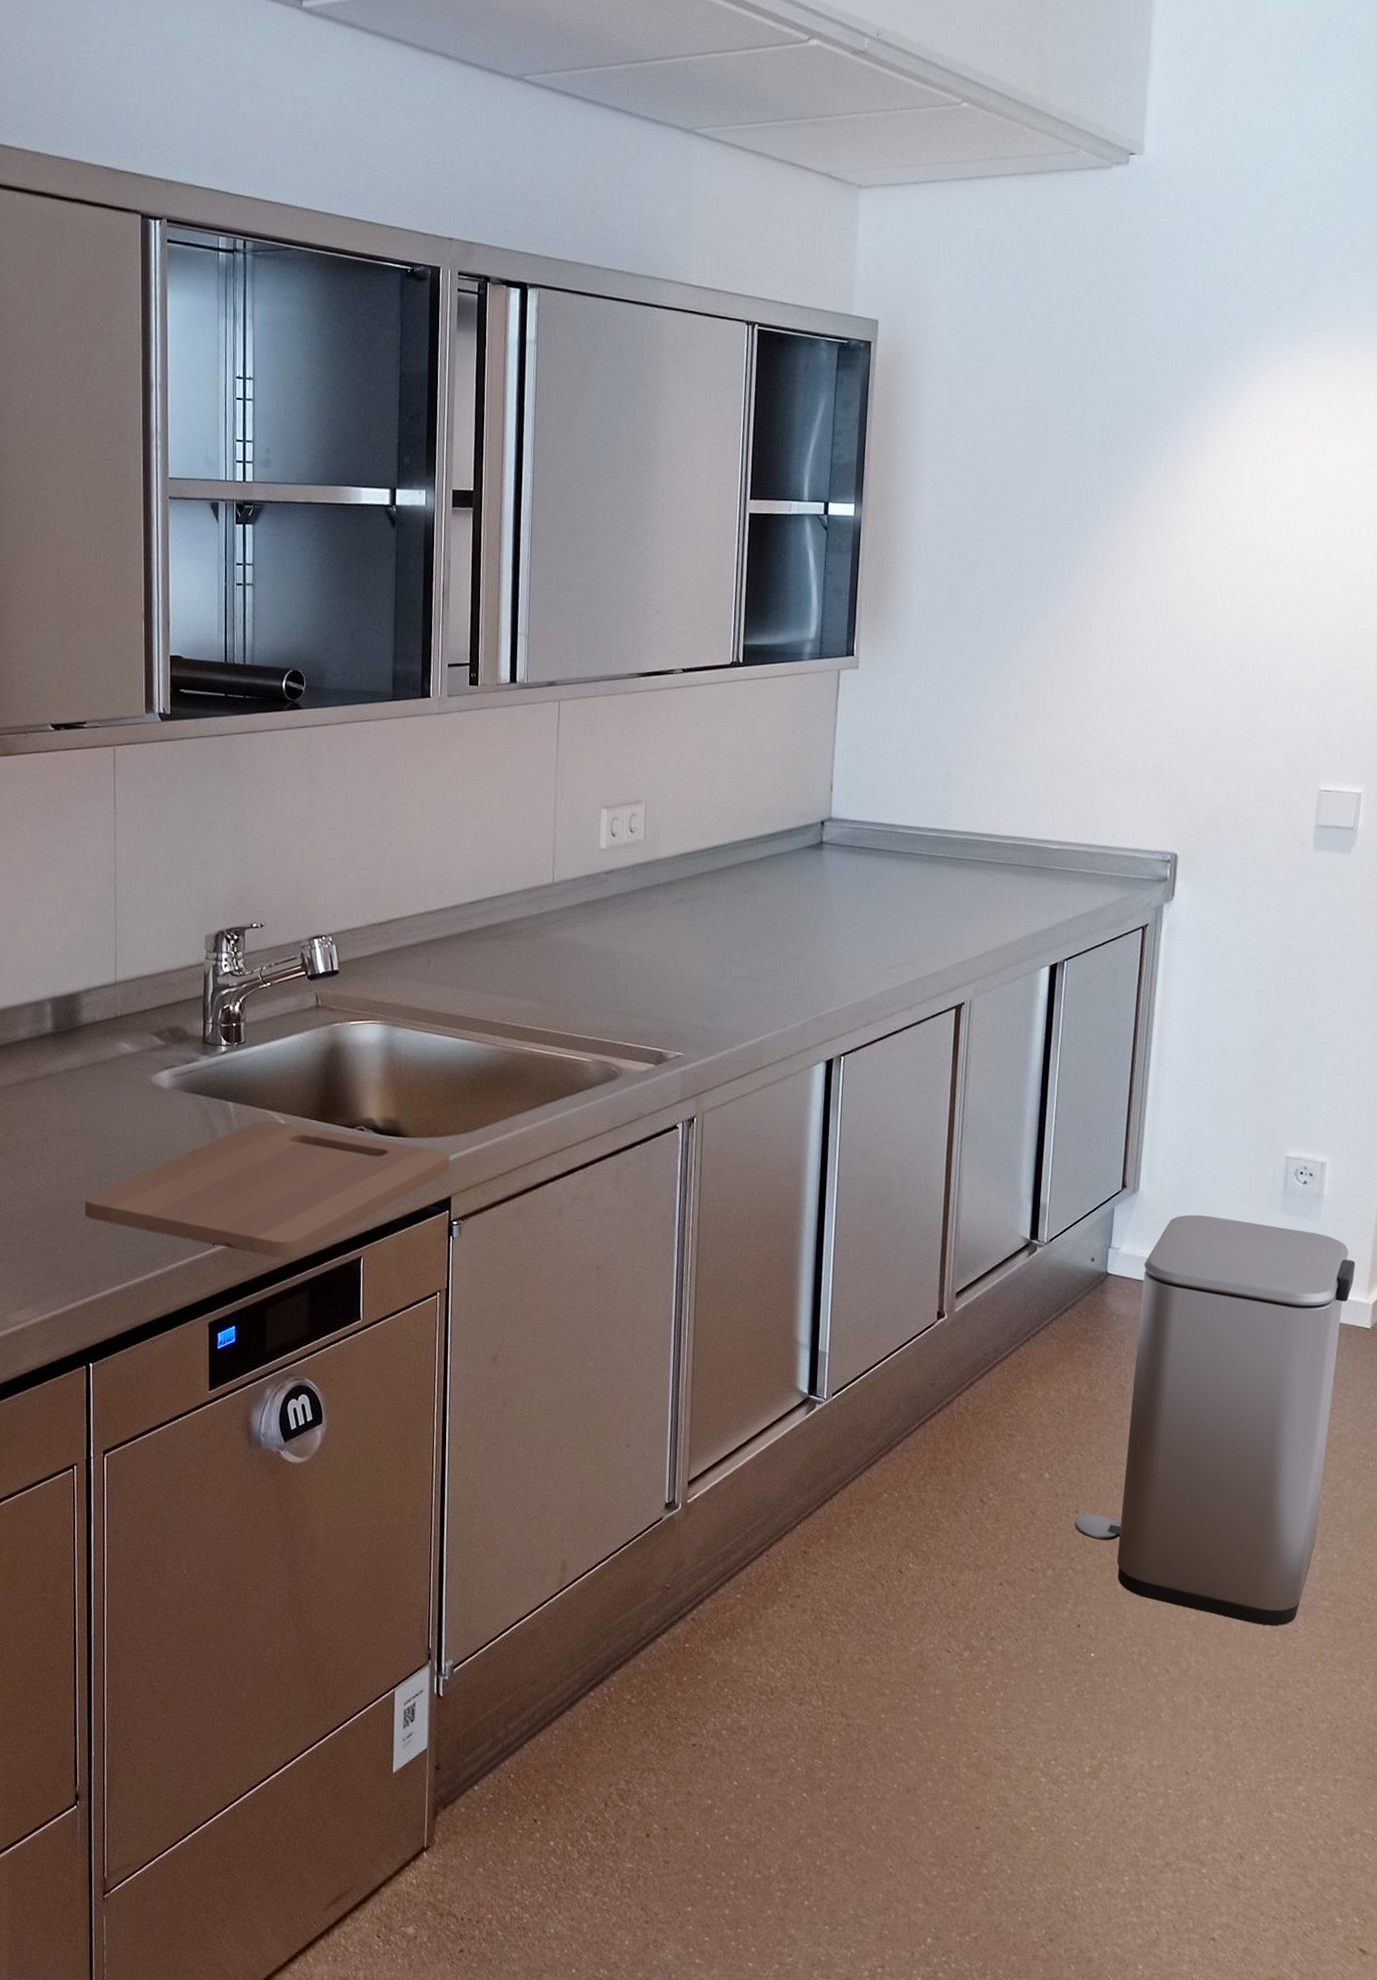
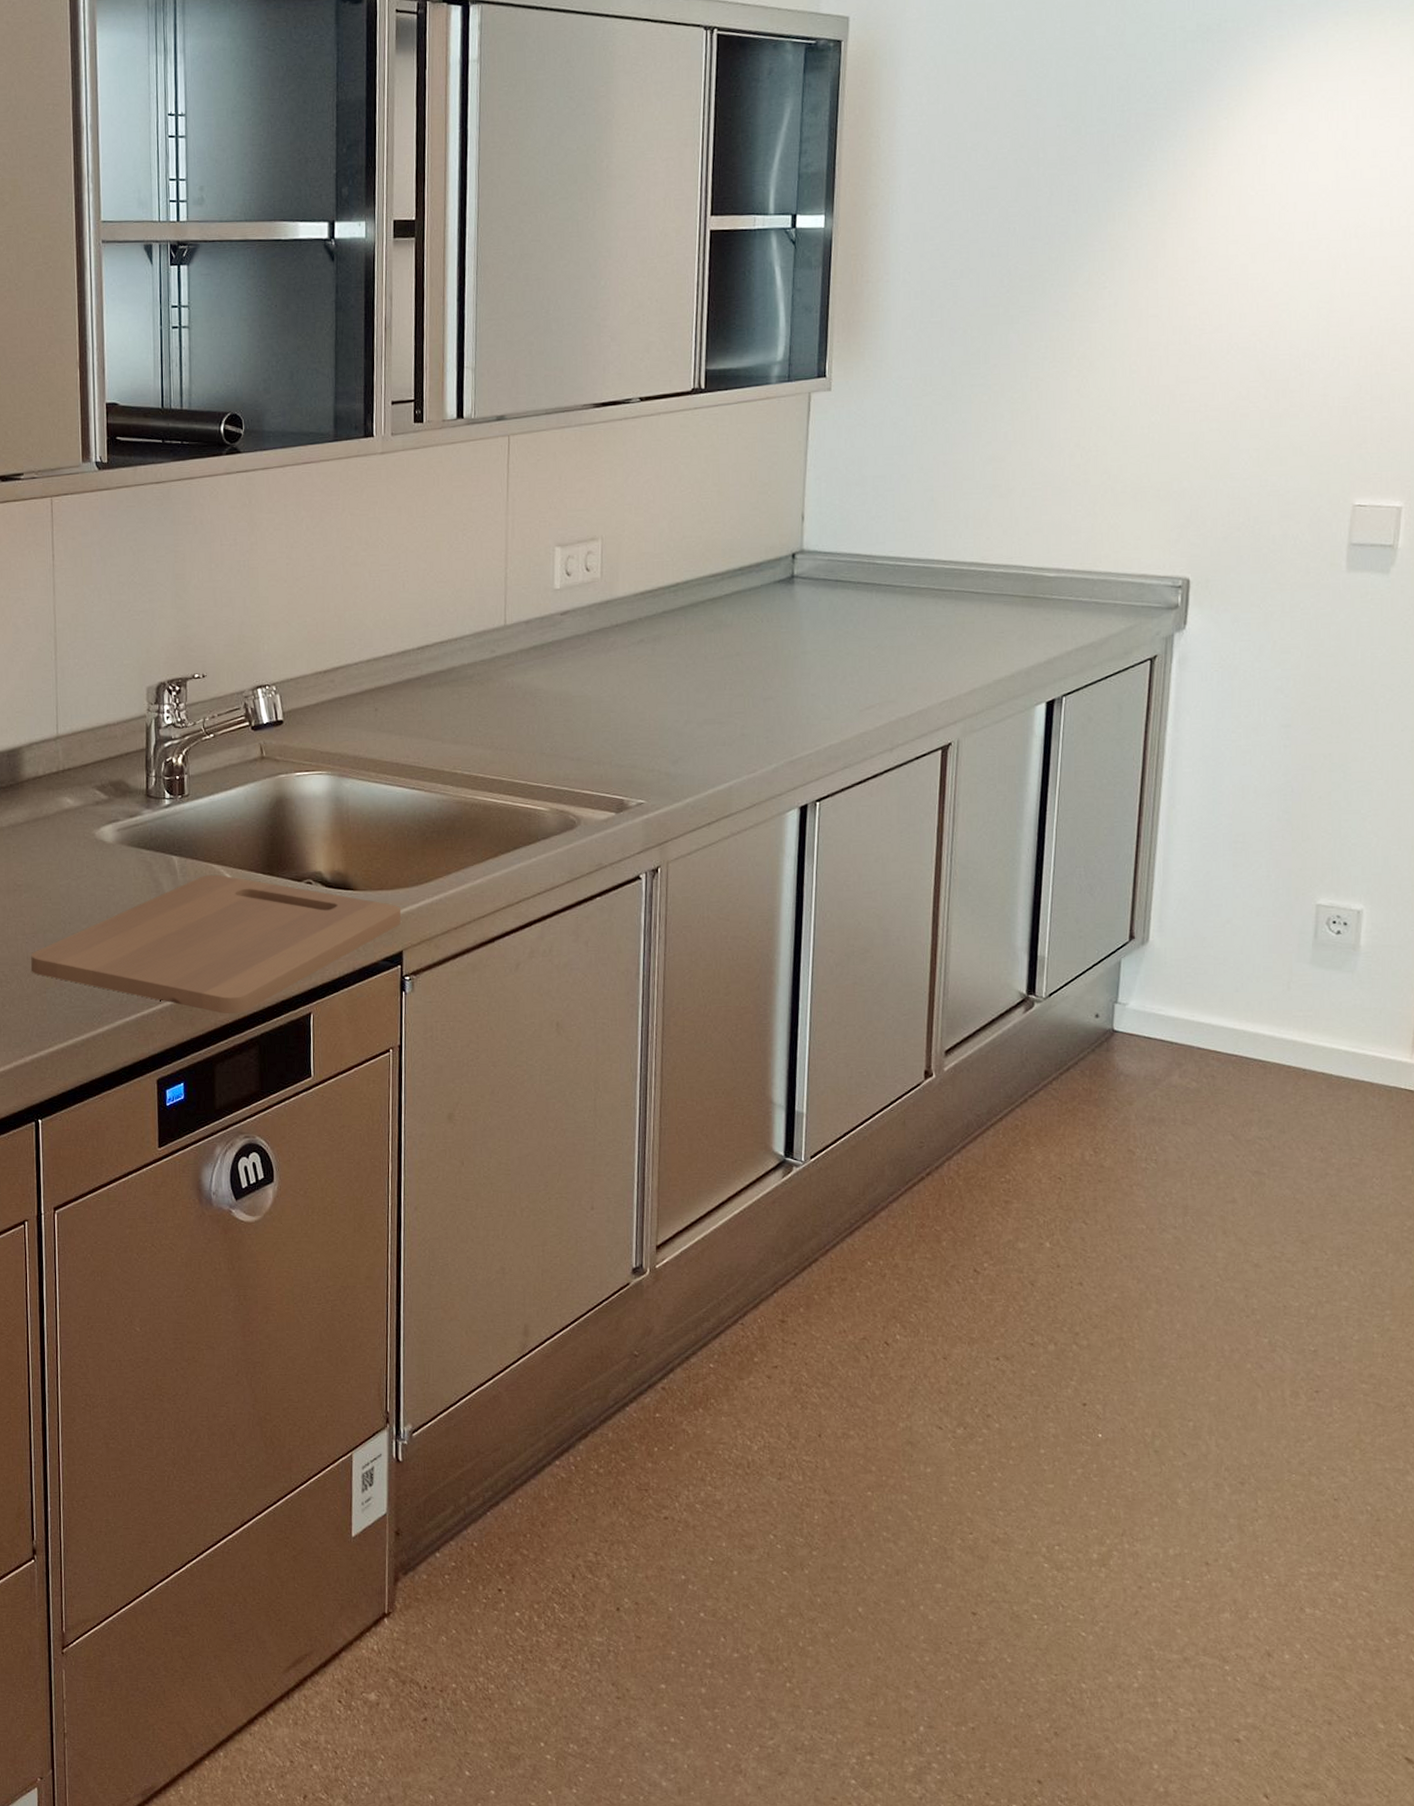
pedal bin: present [1075,1214,1356,1626] -> none [1079,967,1398,1409]

